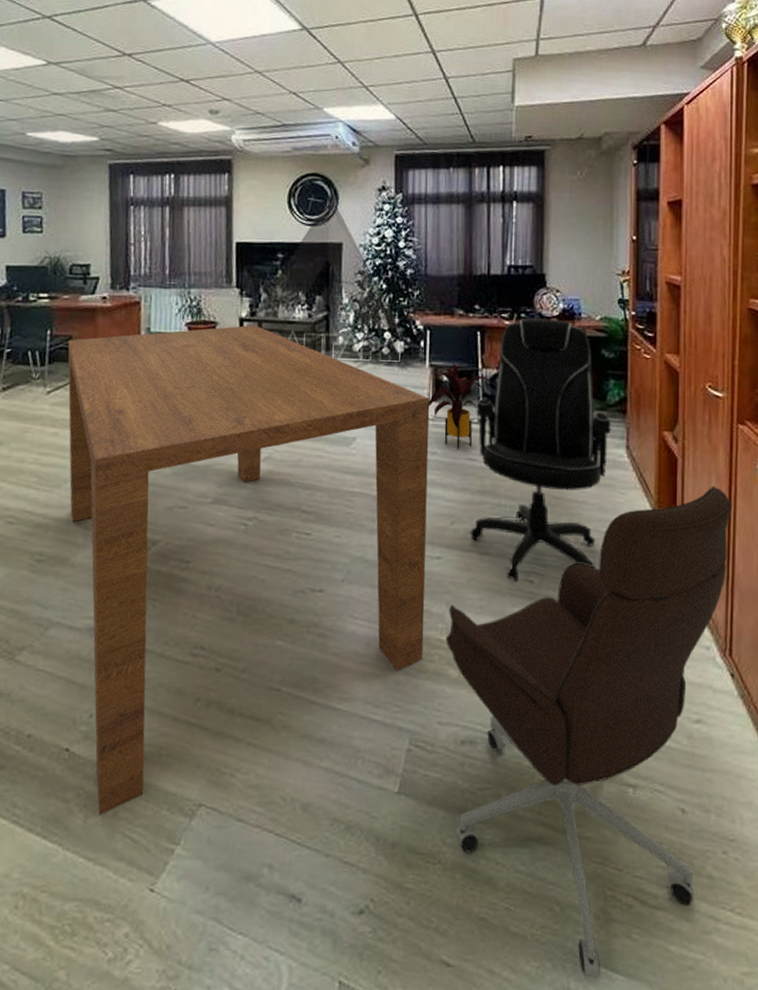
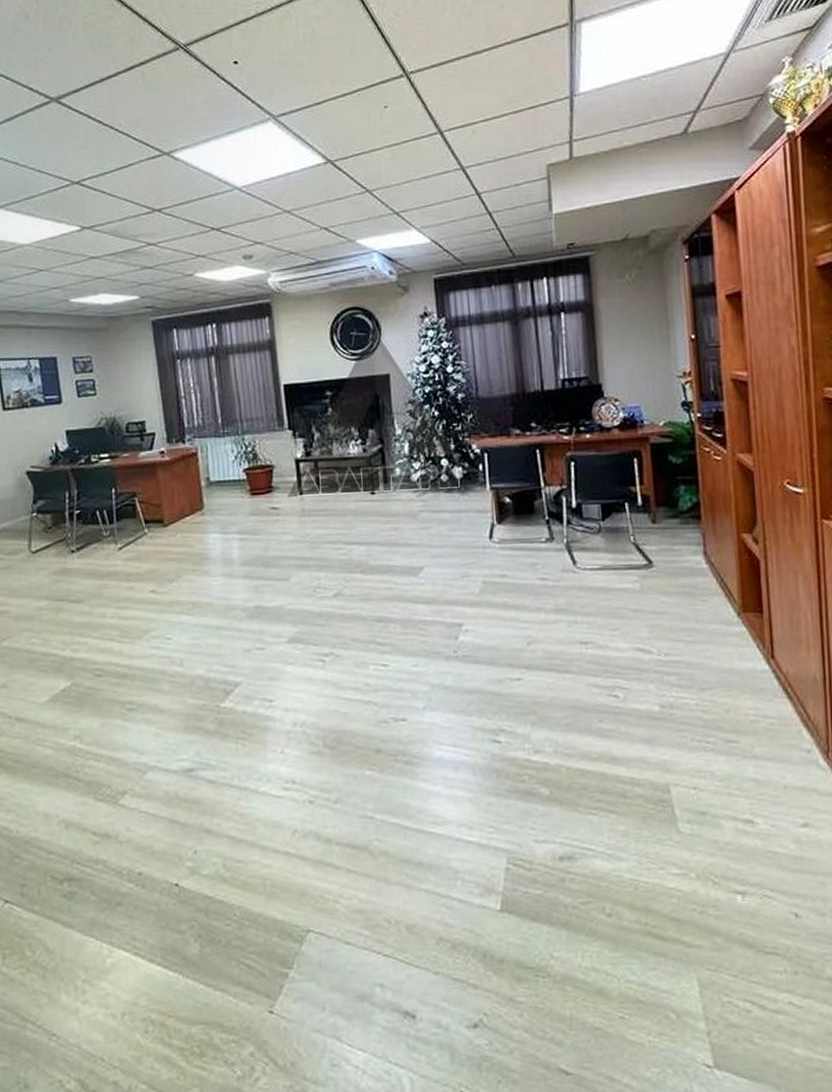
table: present [67,325,430,815] -> none [132,465,513,945]
house plant: present [427,363,494,450] -> none [492,483,559,571]
office chair: present [445,485,733,978] -> none [533,585,824,1082]
office chair: present [470,318,611,582] -> none [542,429,686,697]

